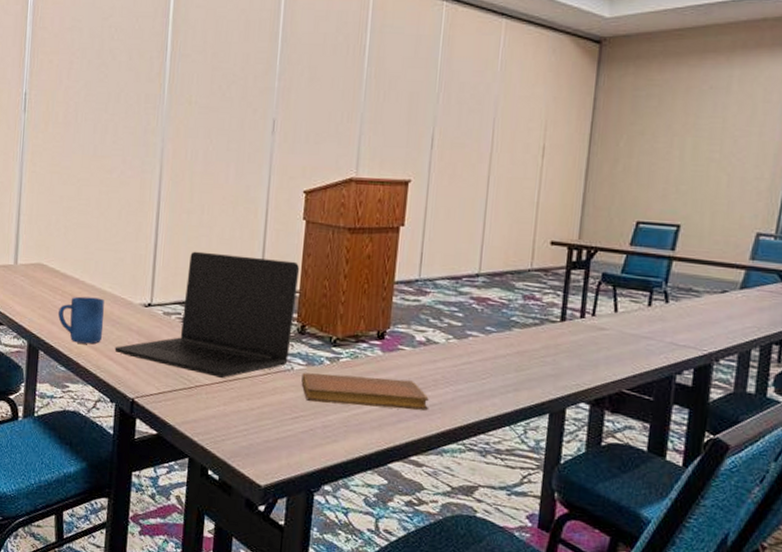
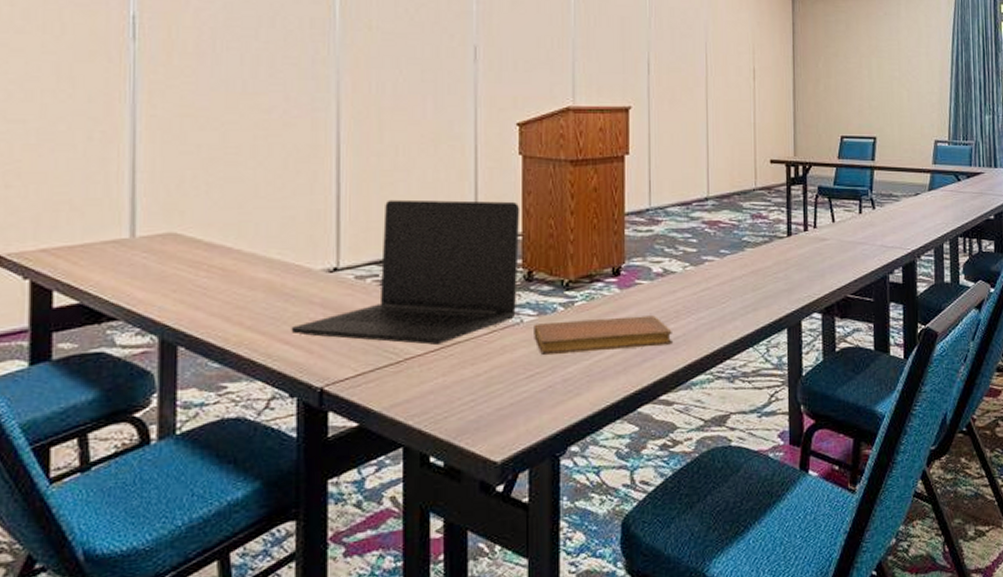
mug: present [58,296,104,344] -> none [204,268,273,329]

